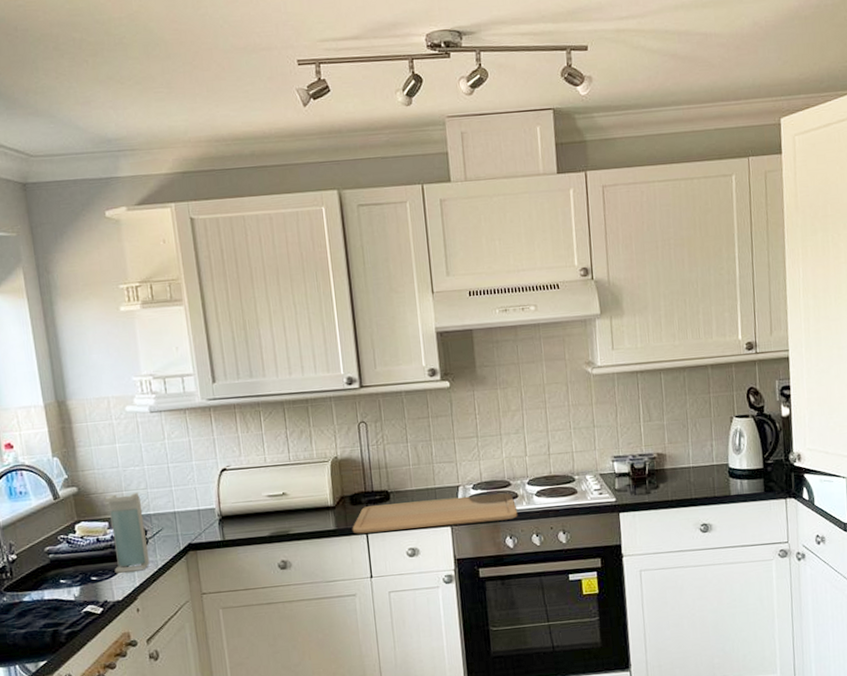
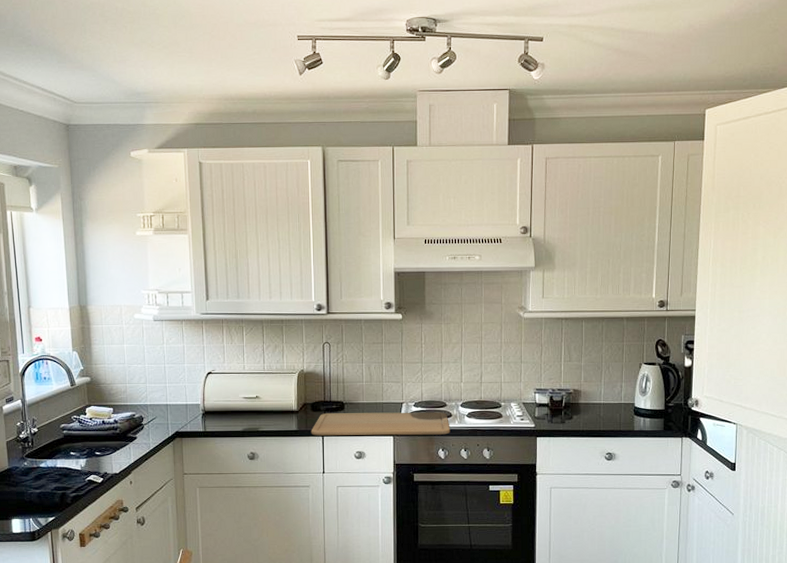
soap dispenser: present [104,493,150,573] -> none [111,385,144,451]

